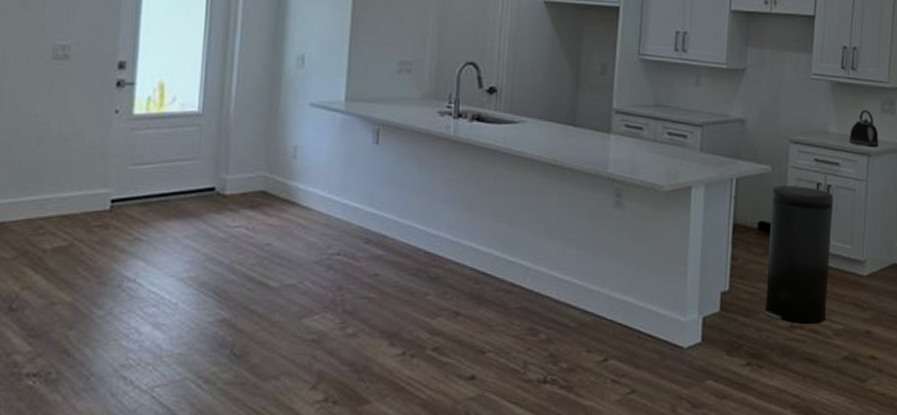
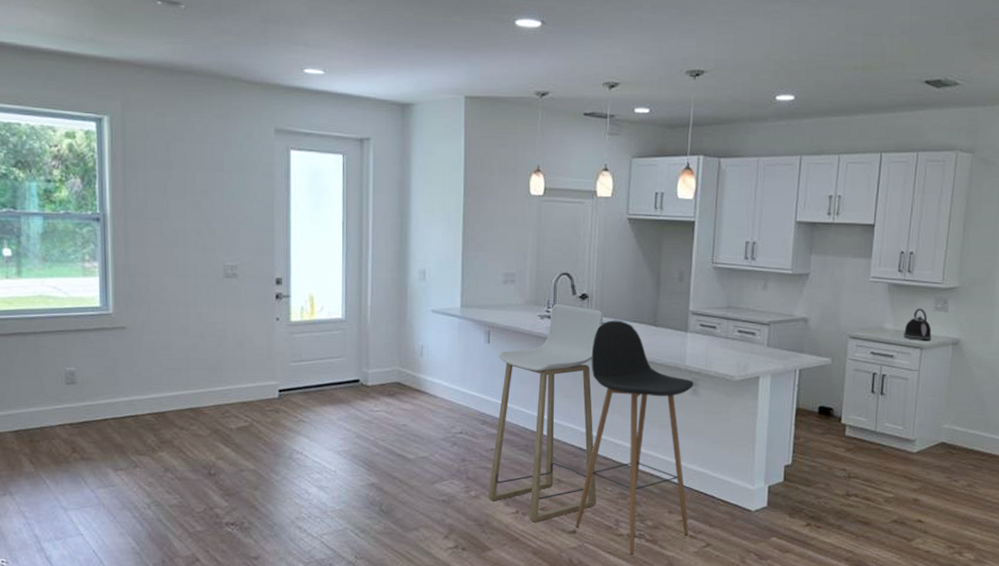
bar stool: none [369,98,514,367] -> present [488,303,603,523]
bar stool: none [475,118,618,406] -> present [575,320,694,555]
pedal bin: present [764,185,834,324] -> none [823,375,888,492]

